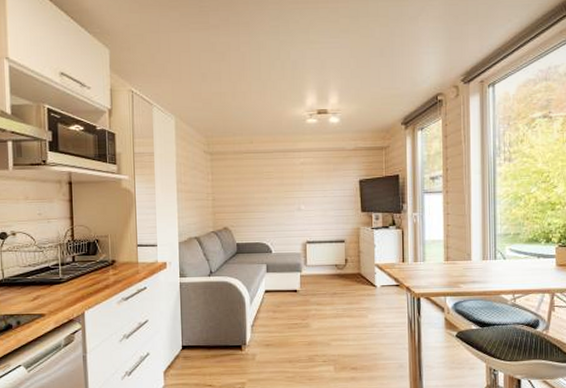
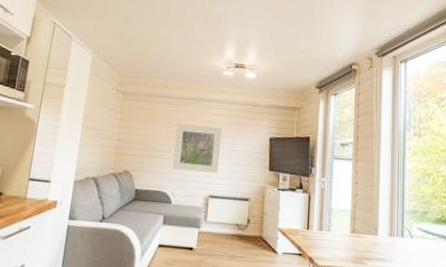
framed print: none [267,176,313,221] -> present [172,123,223,173]

